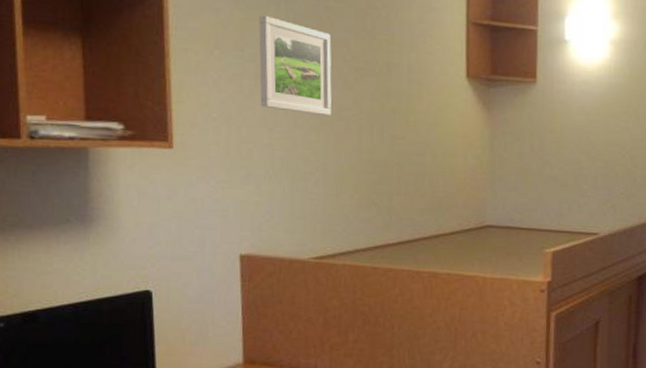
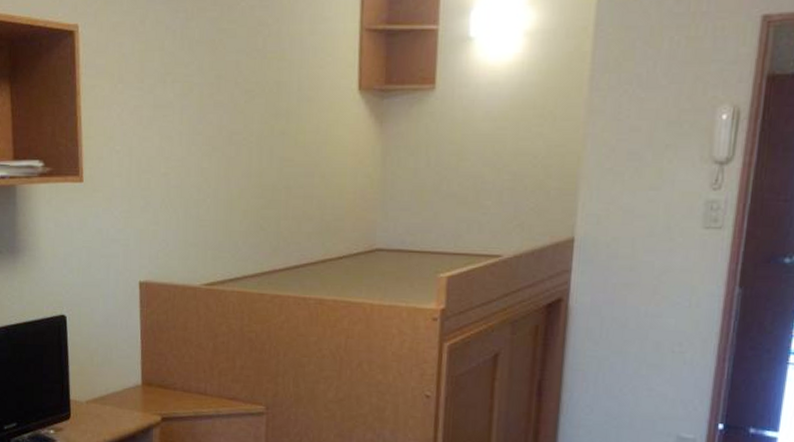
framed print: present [259,15,332,117] -> none [157,45,224,142]

